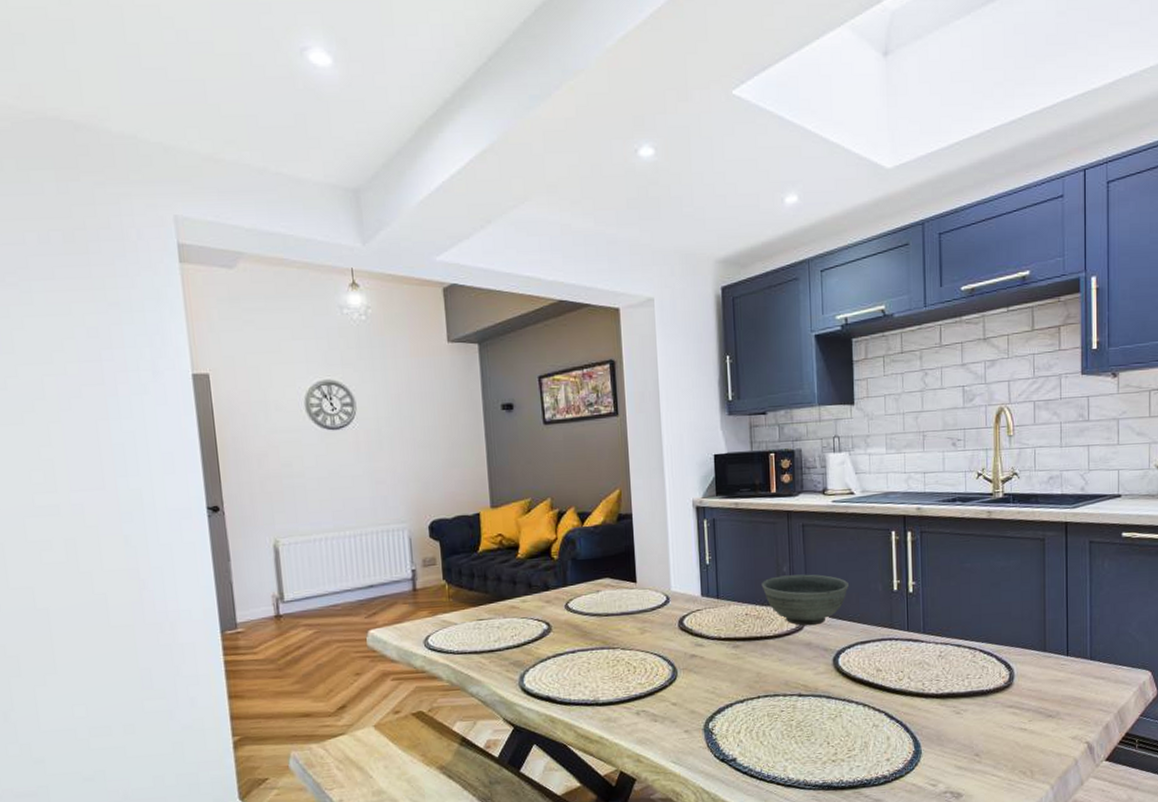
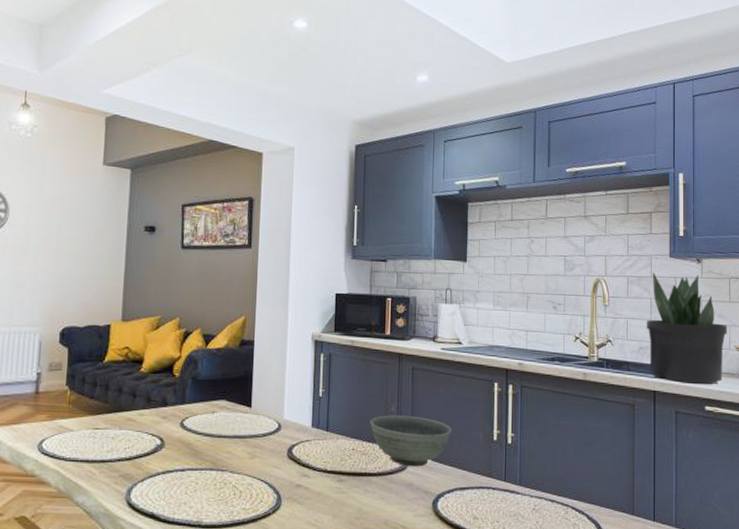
planter: none [1056,390,1148,511] -> present [646,272,728,385]

